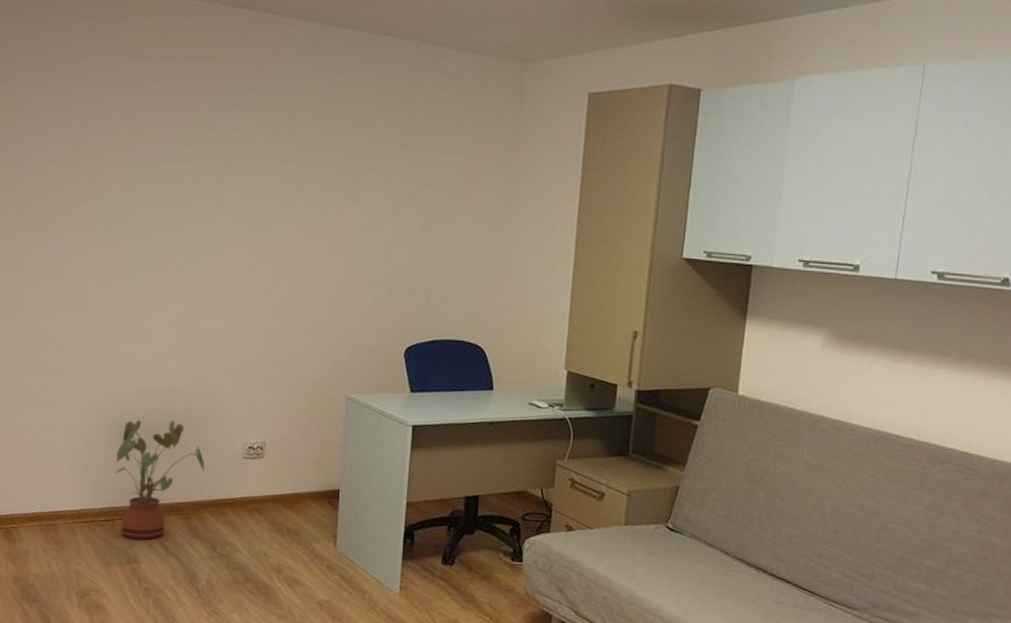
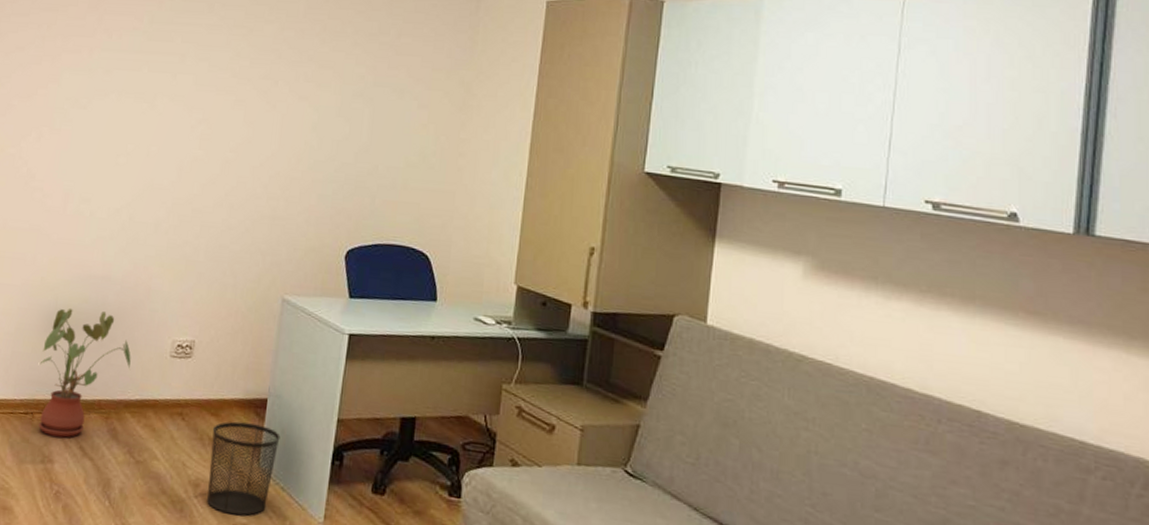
waste bin: none [289,512,354,594] -> present [207,421,281,516]

